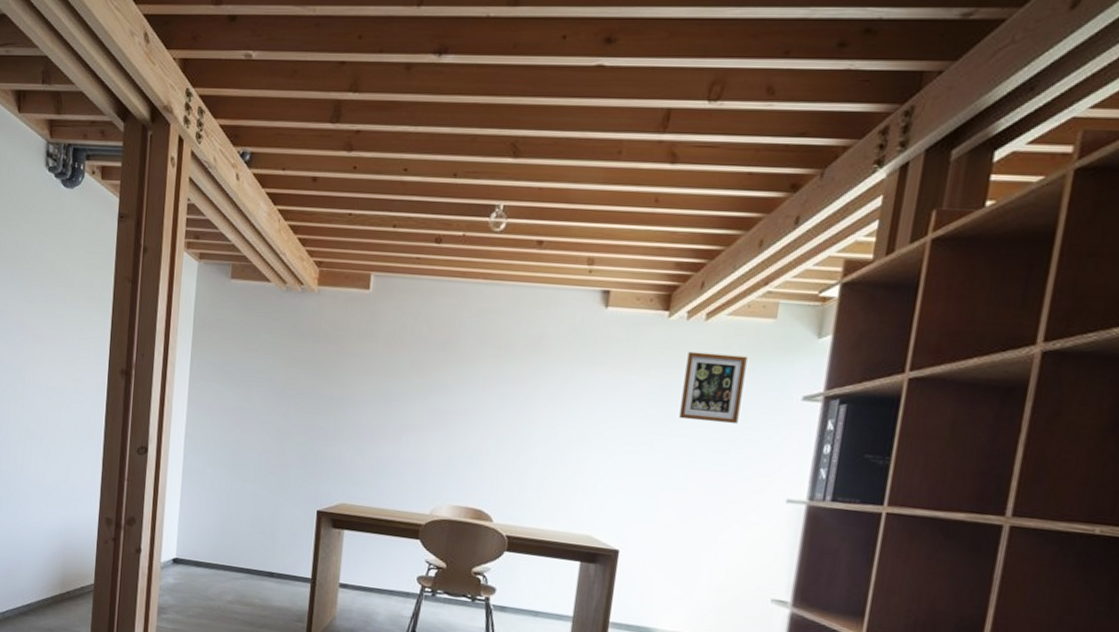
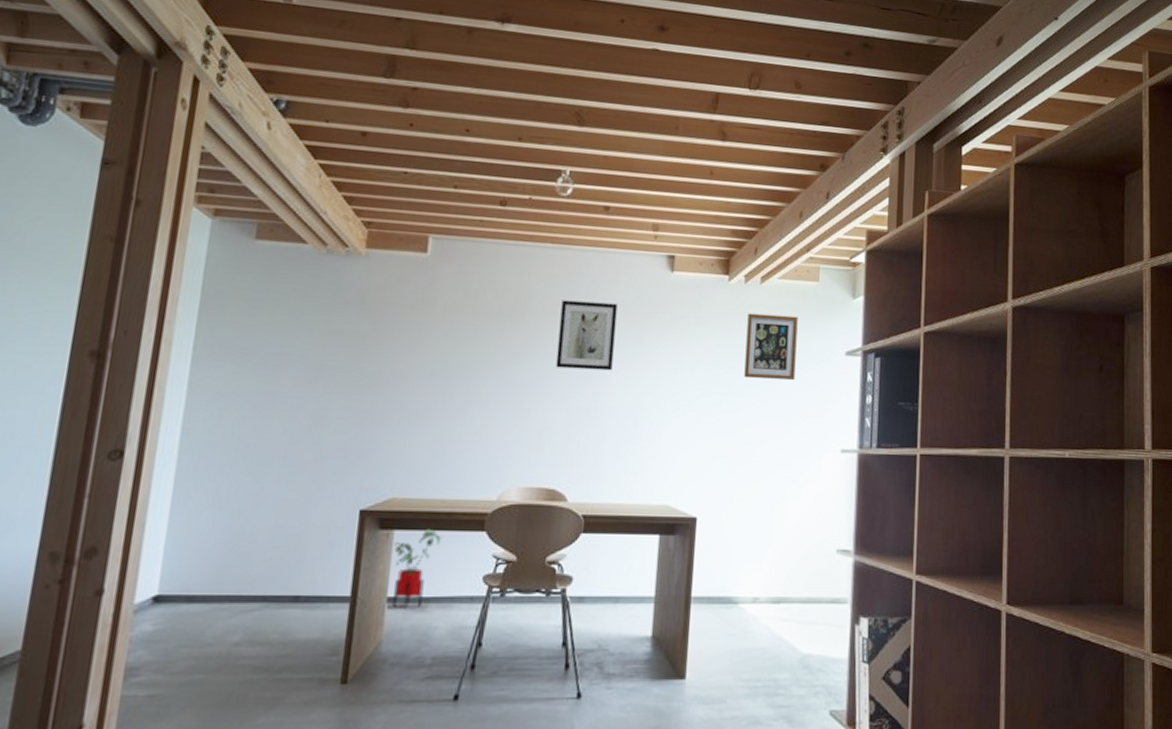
house plant: none [342,532,383,595] -> present [391,528,442,610]
wall art: none [485,335,548,405] -> present [556,300,618,371]

